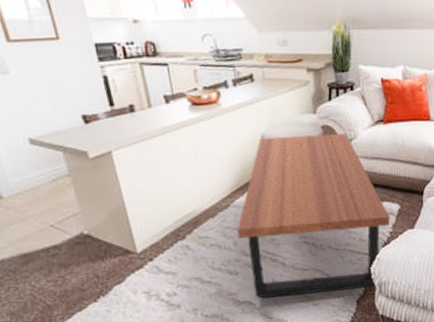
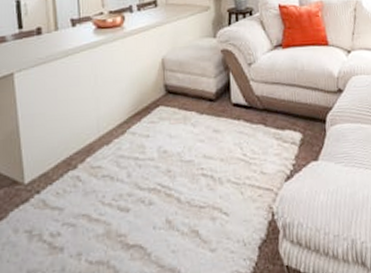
coffee table: present [237,133,390,298] -> none [132,57,293,241]

